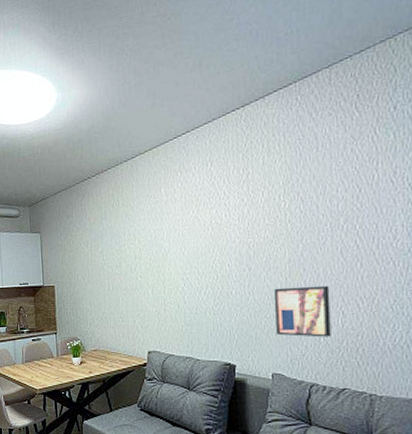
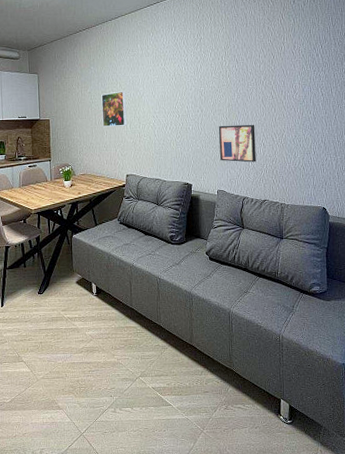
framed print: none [115,248,148,293] -> present [101,91,127,127]

